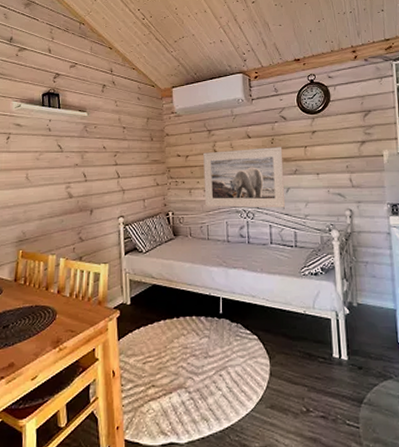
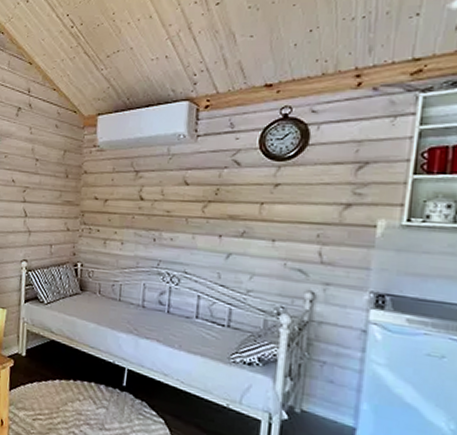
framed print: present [203,147,286,208] -> none [121,198,230,277]

